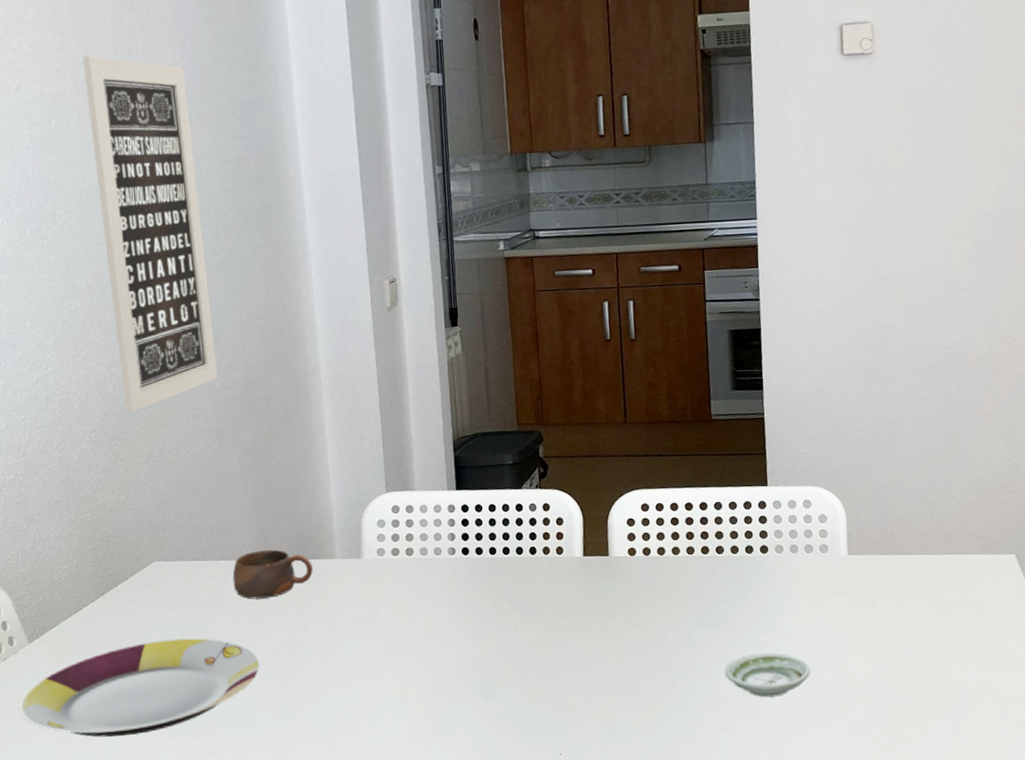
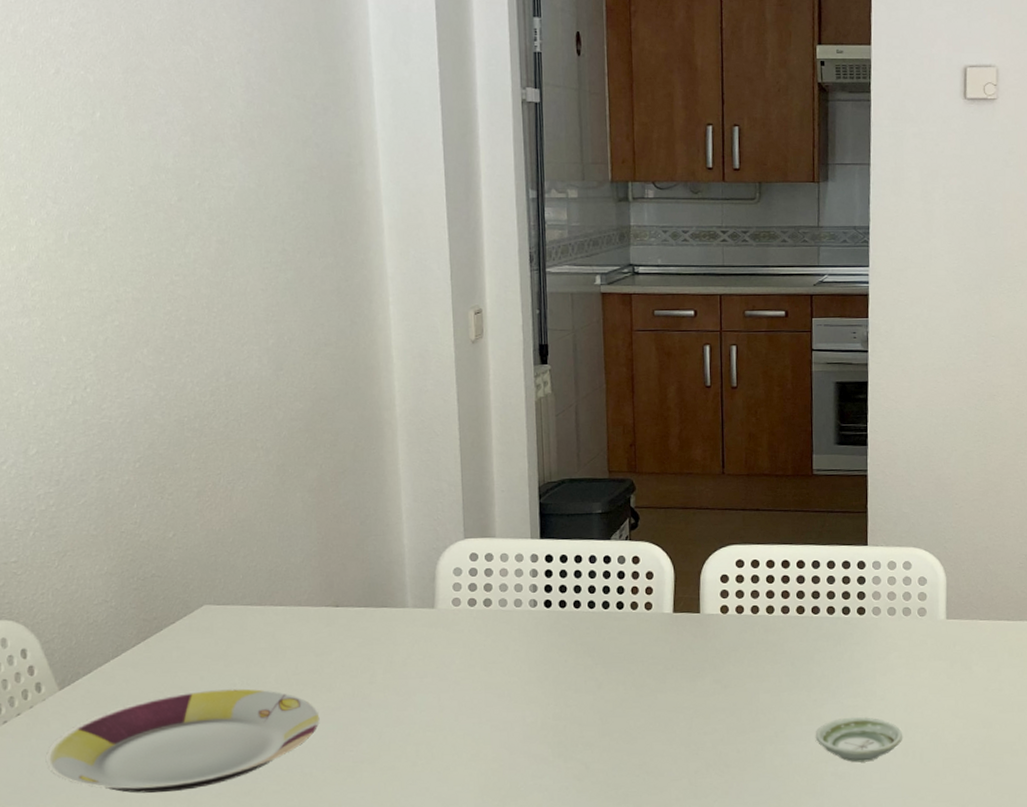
wall art: present [83,56,218,413] -> none [133,43,281,442]
cup: present [232,549,313,599] -> none [292,596,381,649]

